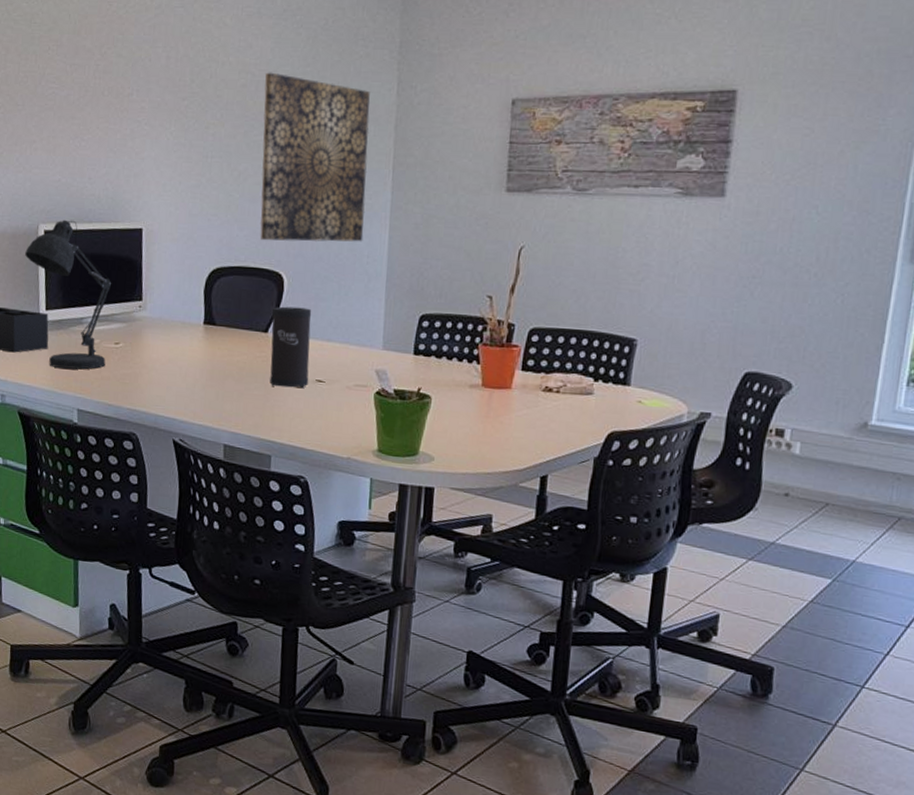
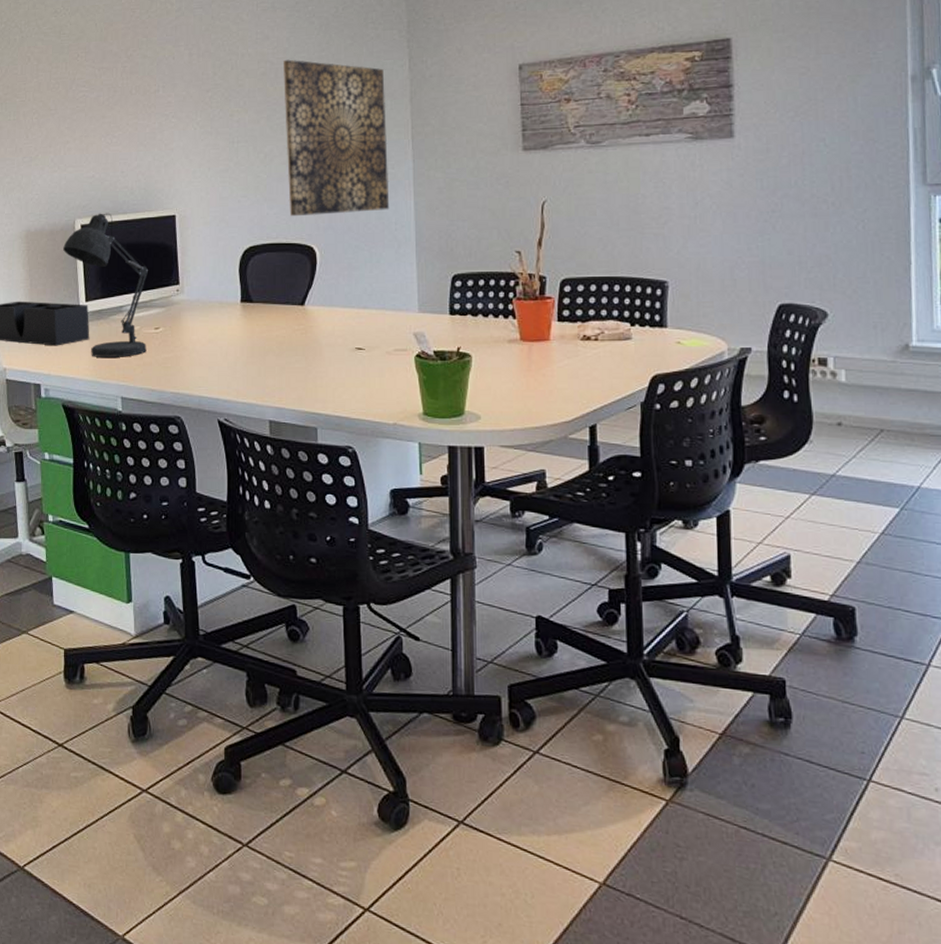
speaker: present [270,306,312,389] -> none [306,278,349,358]

